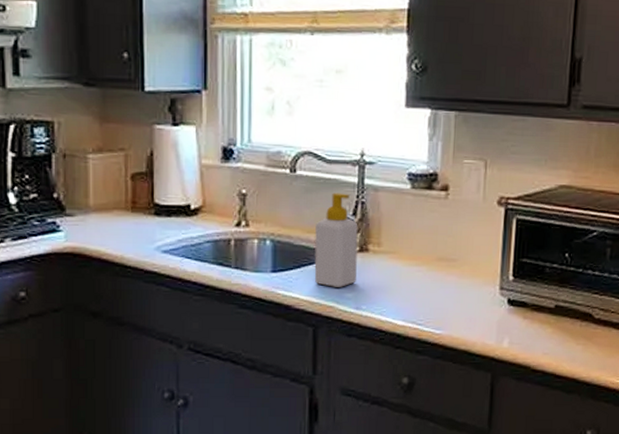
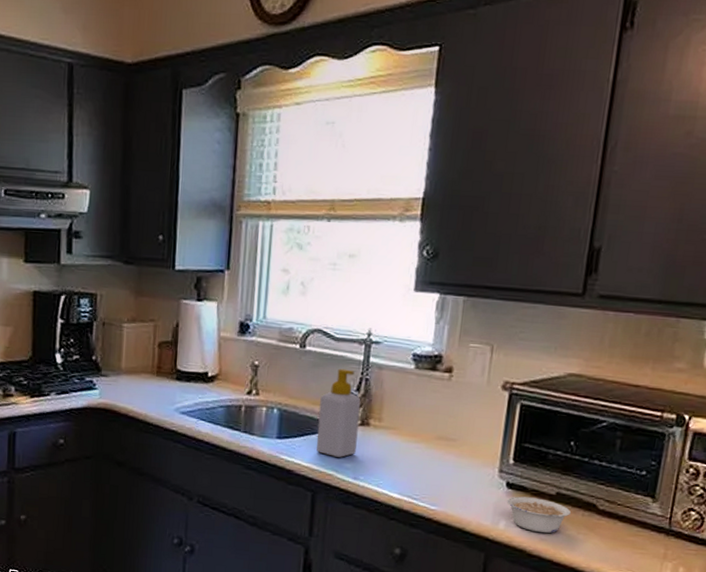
legume: none [509,312,569,348] -> present [507,496,571,534]

